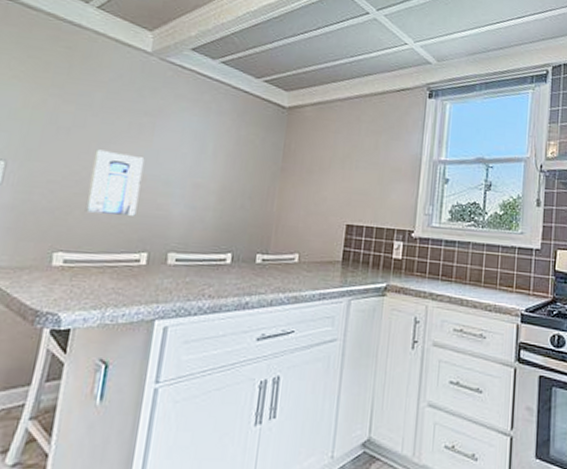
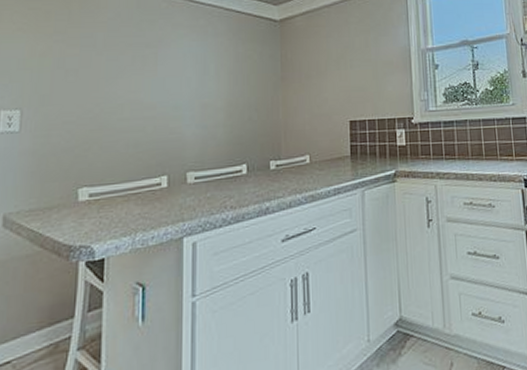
wall art: present [84,149,145,216] -> none [102,85,152,146]

